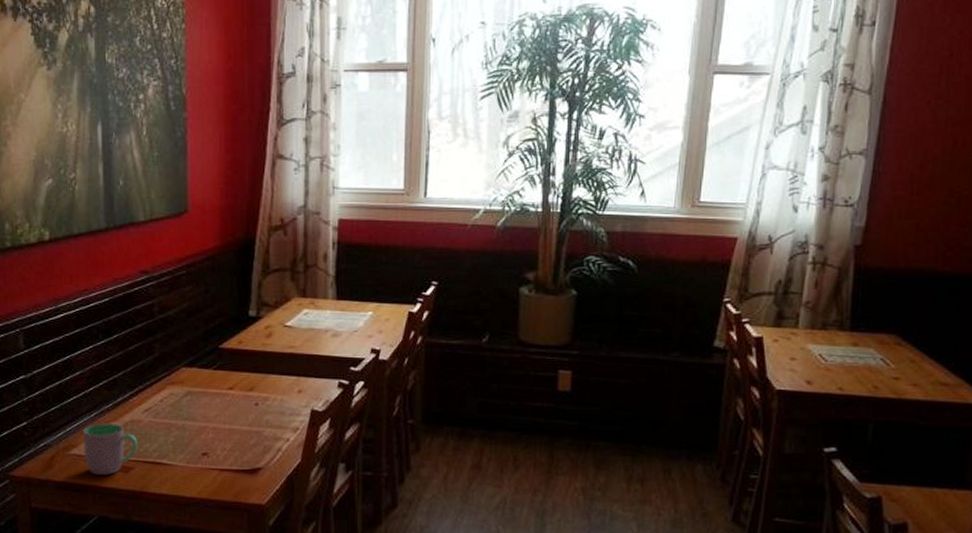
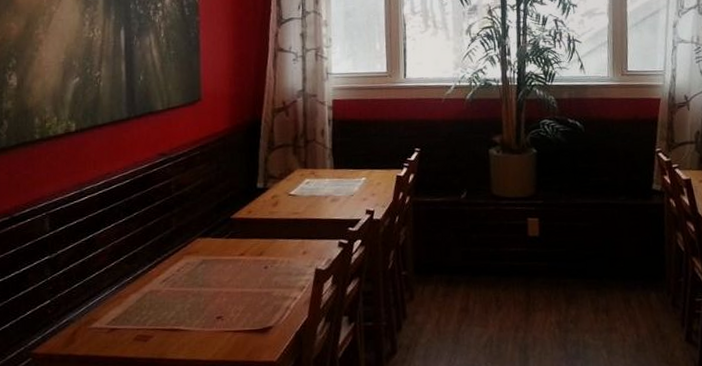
cup: present [83,423,138,475] -> none [104,295,157,346]

